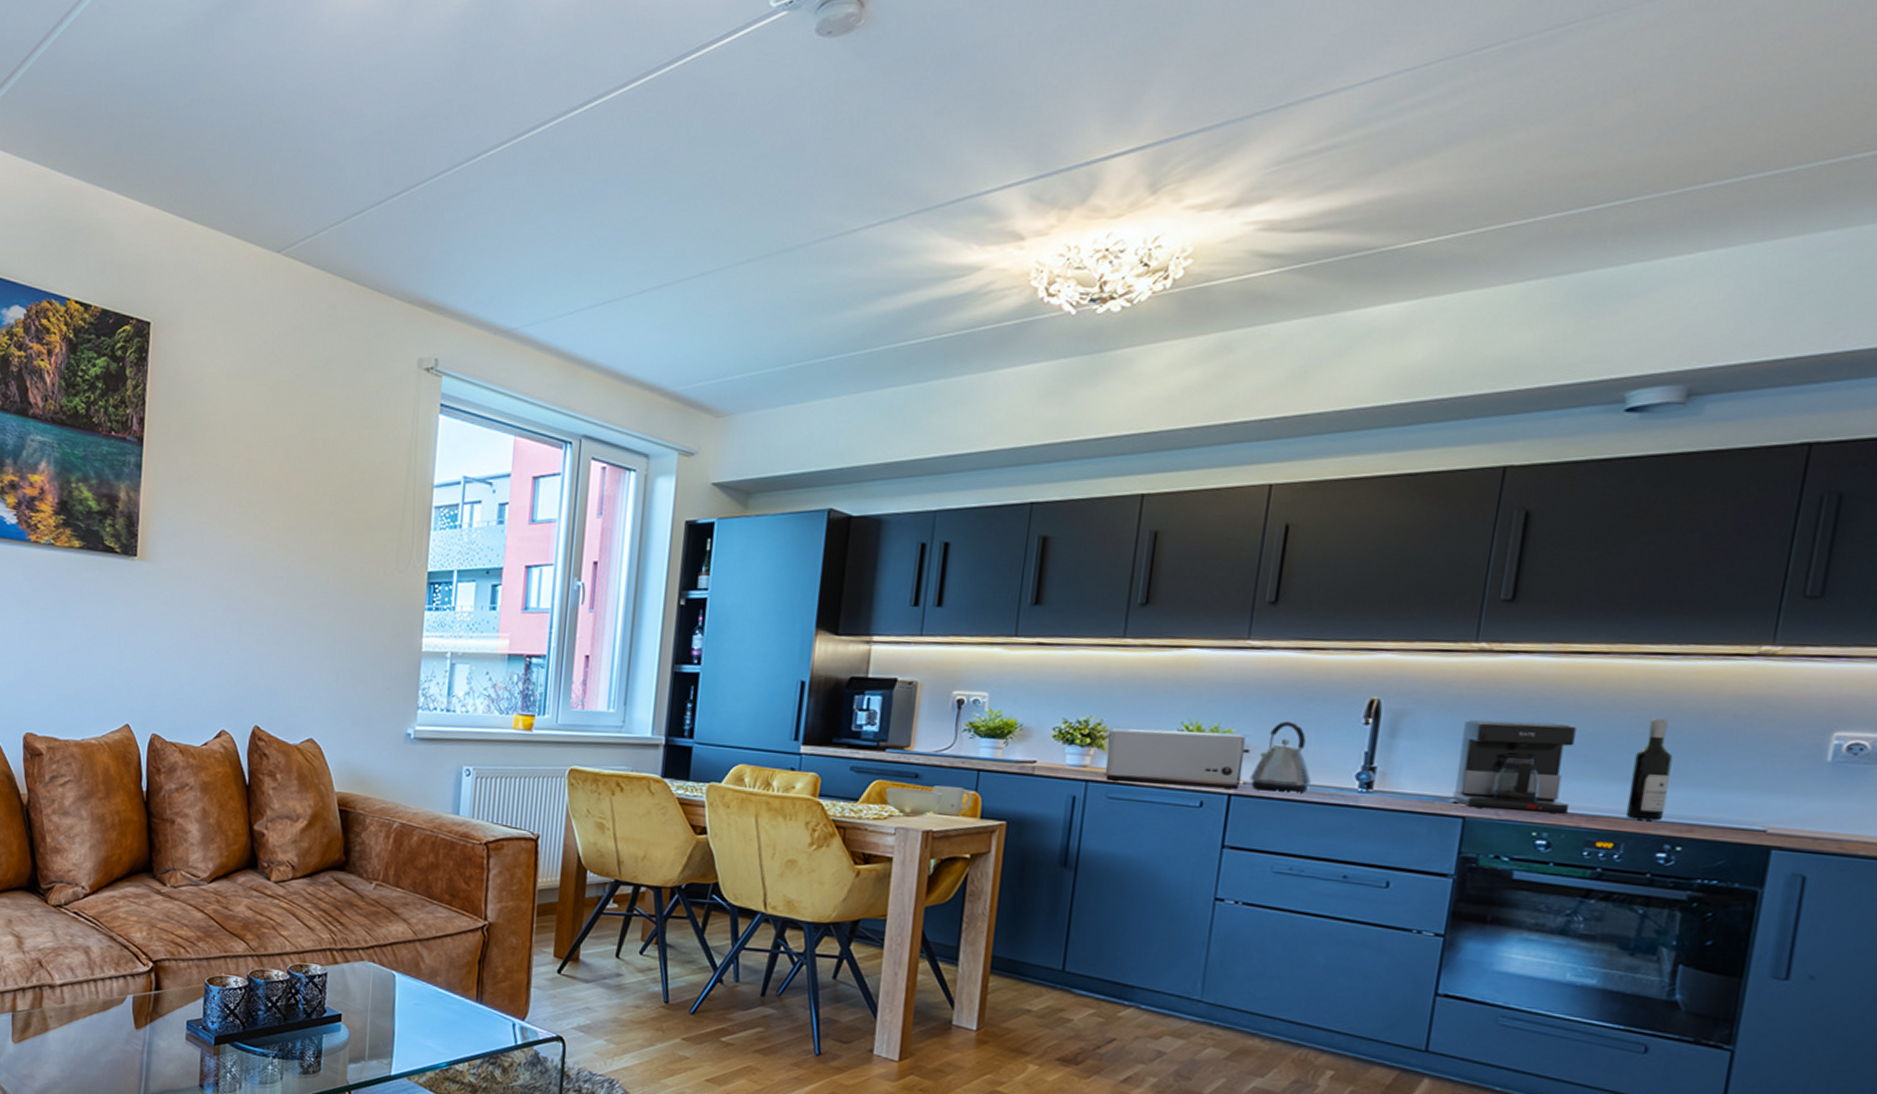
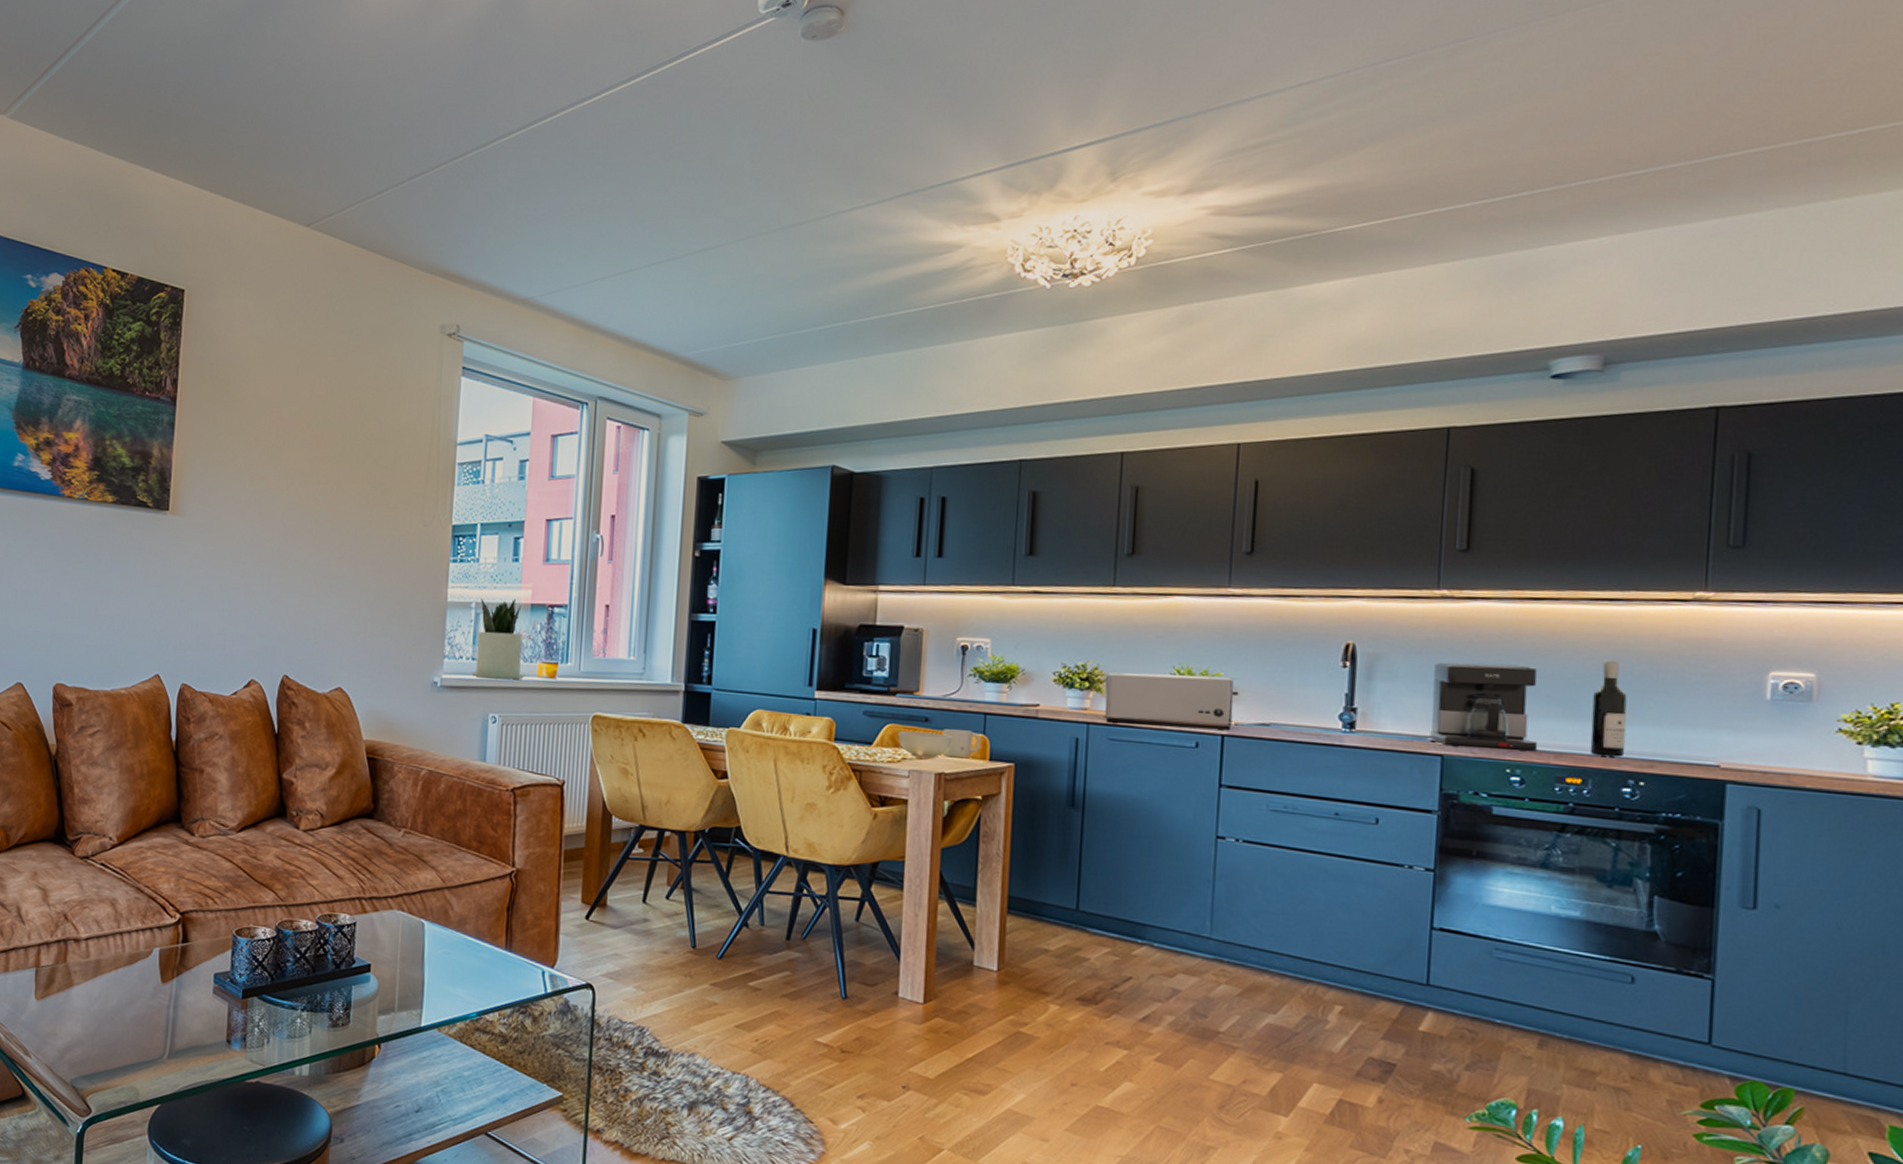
planter: none [446,648,501,733] -> present [471,598,525,680]
kettle: present [1249,720,1312,795] -> none [1240,664,1299,735]

